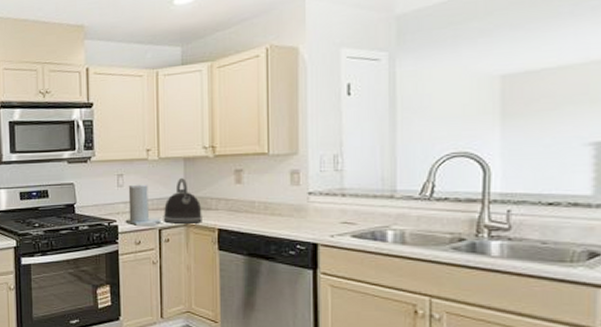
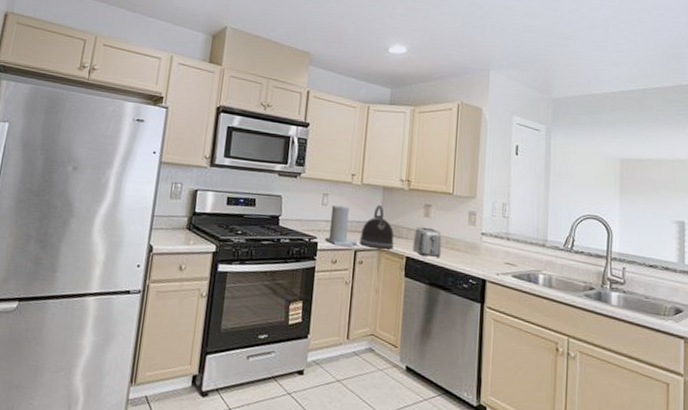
toaster: none [225,194,259,227] -> present [413,226,442,258]

